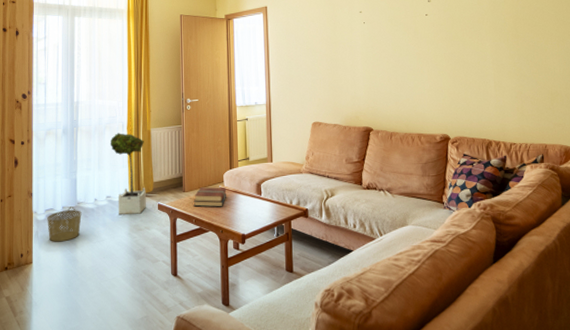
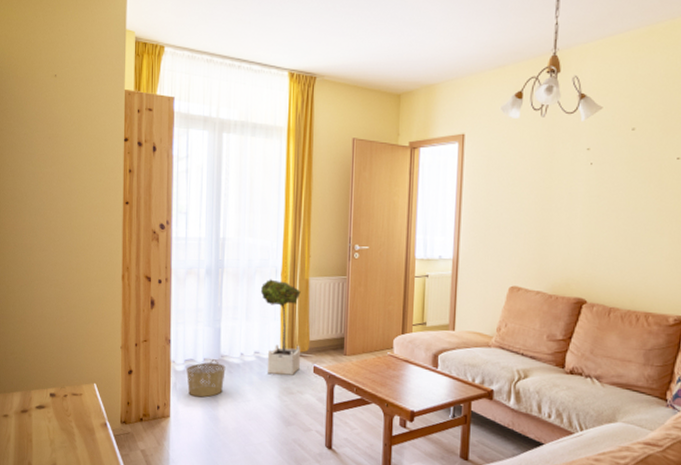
books: present [193,187,227,207] -> none [355,352,396,377]

